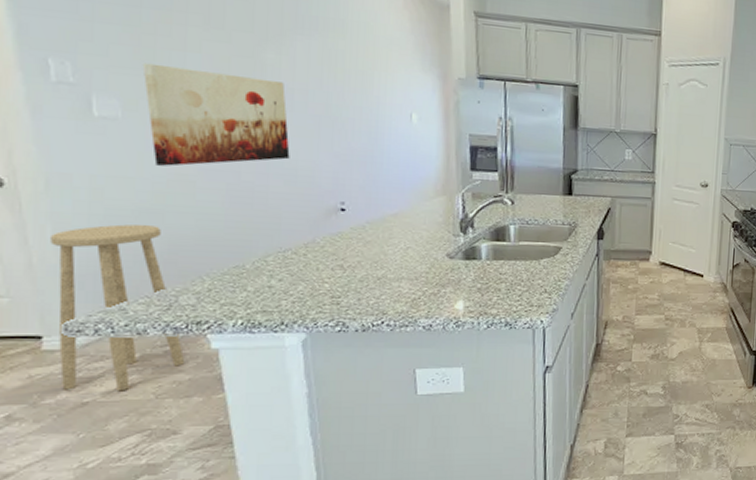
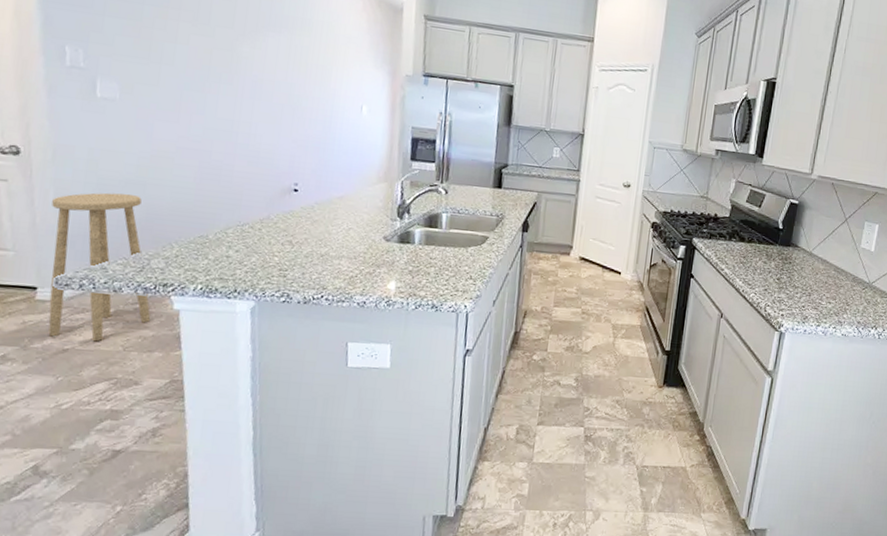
wall art: present [142,63,290,167] -> none [139,52,256,144]

